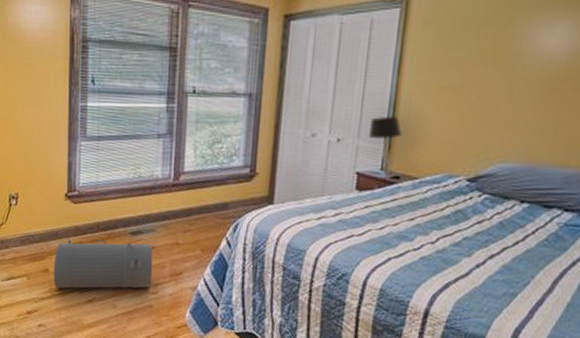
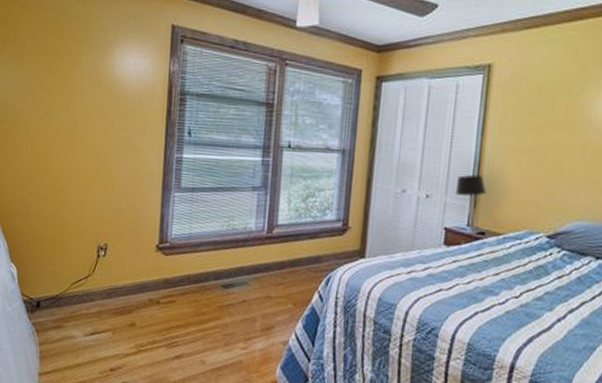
duffel bag: present [53,239,153,289] -> none [140,292,244,345]

